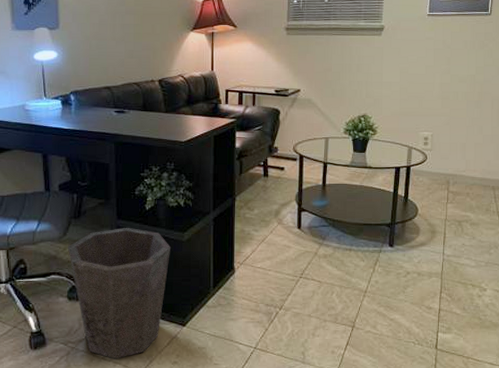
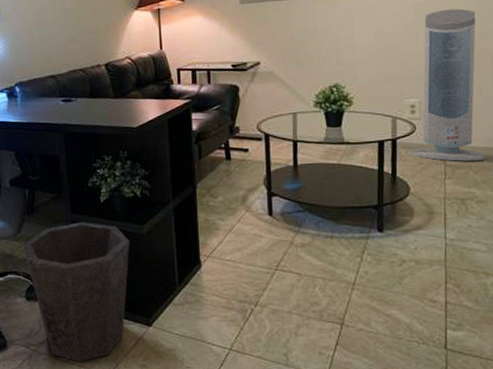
air purifier: none [422,56,483,189] -> present [412,8,485,161]

